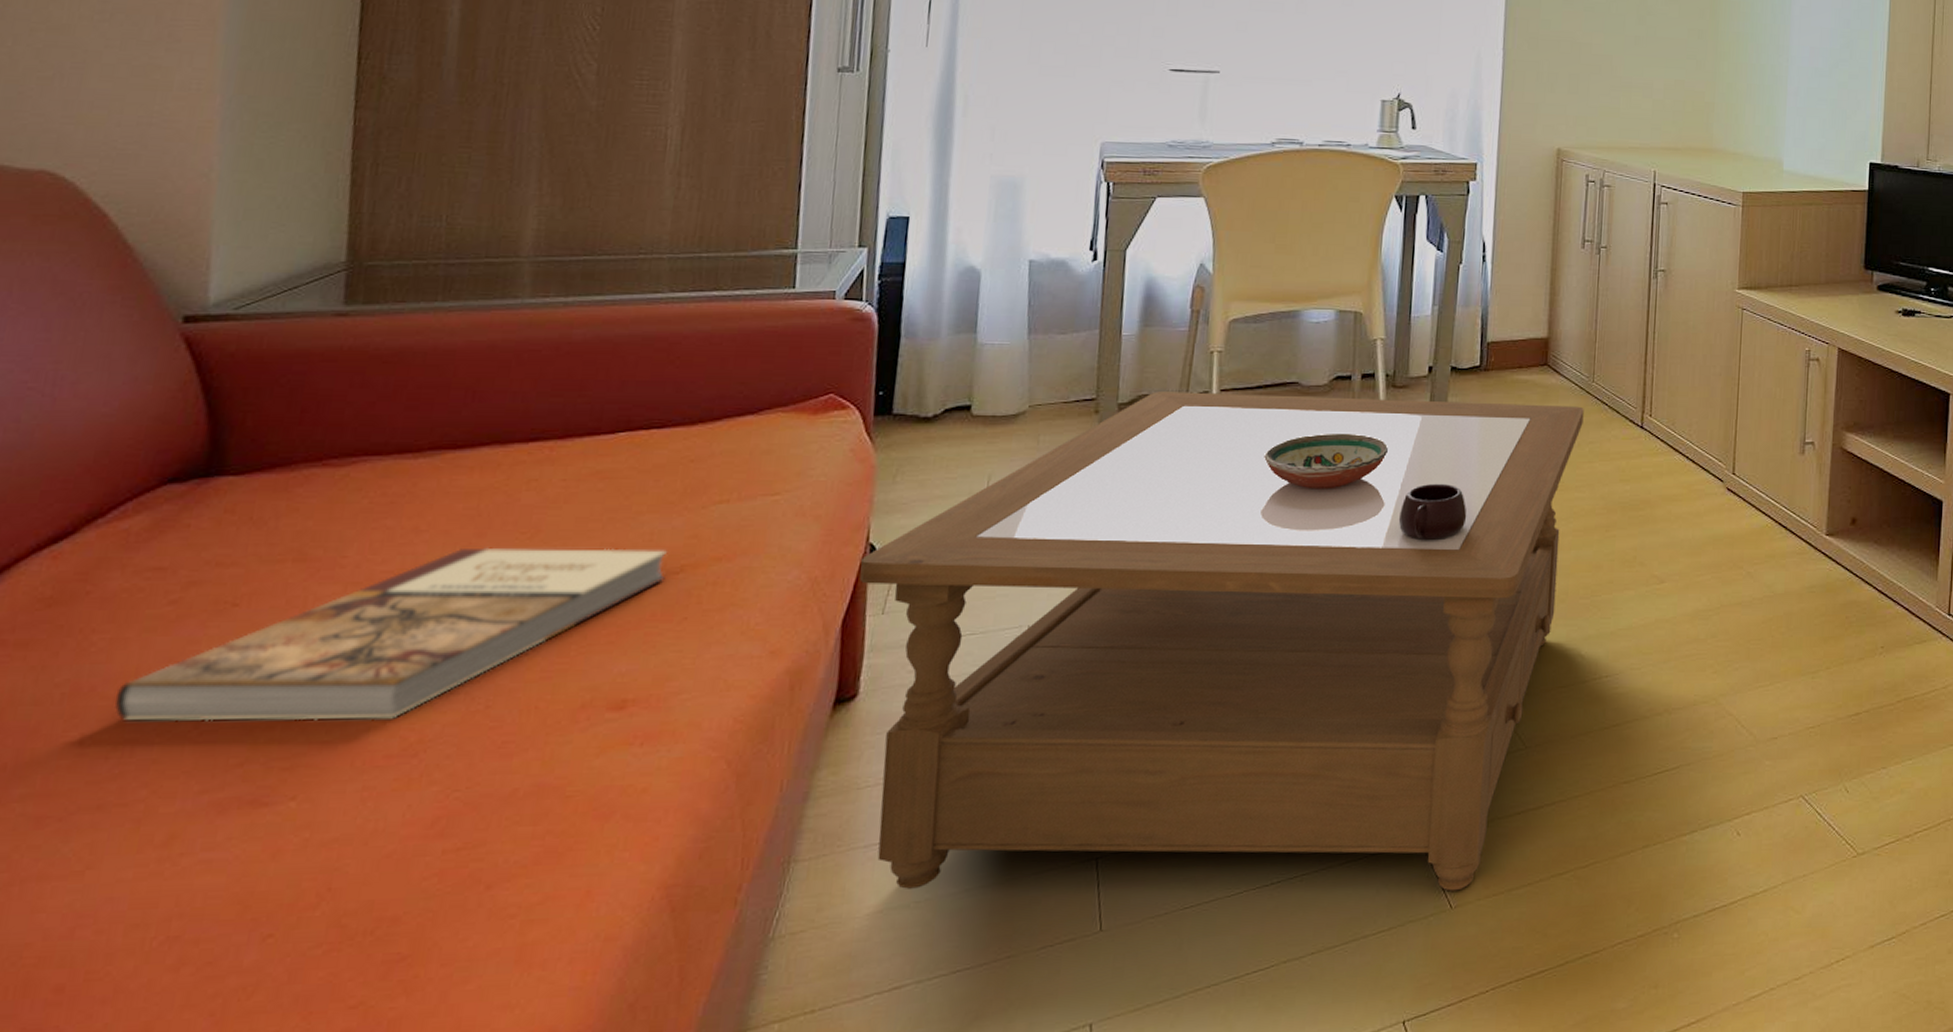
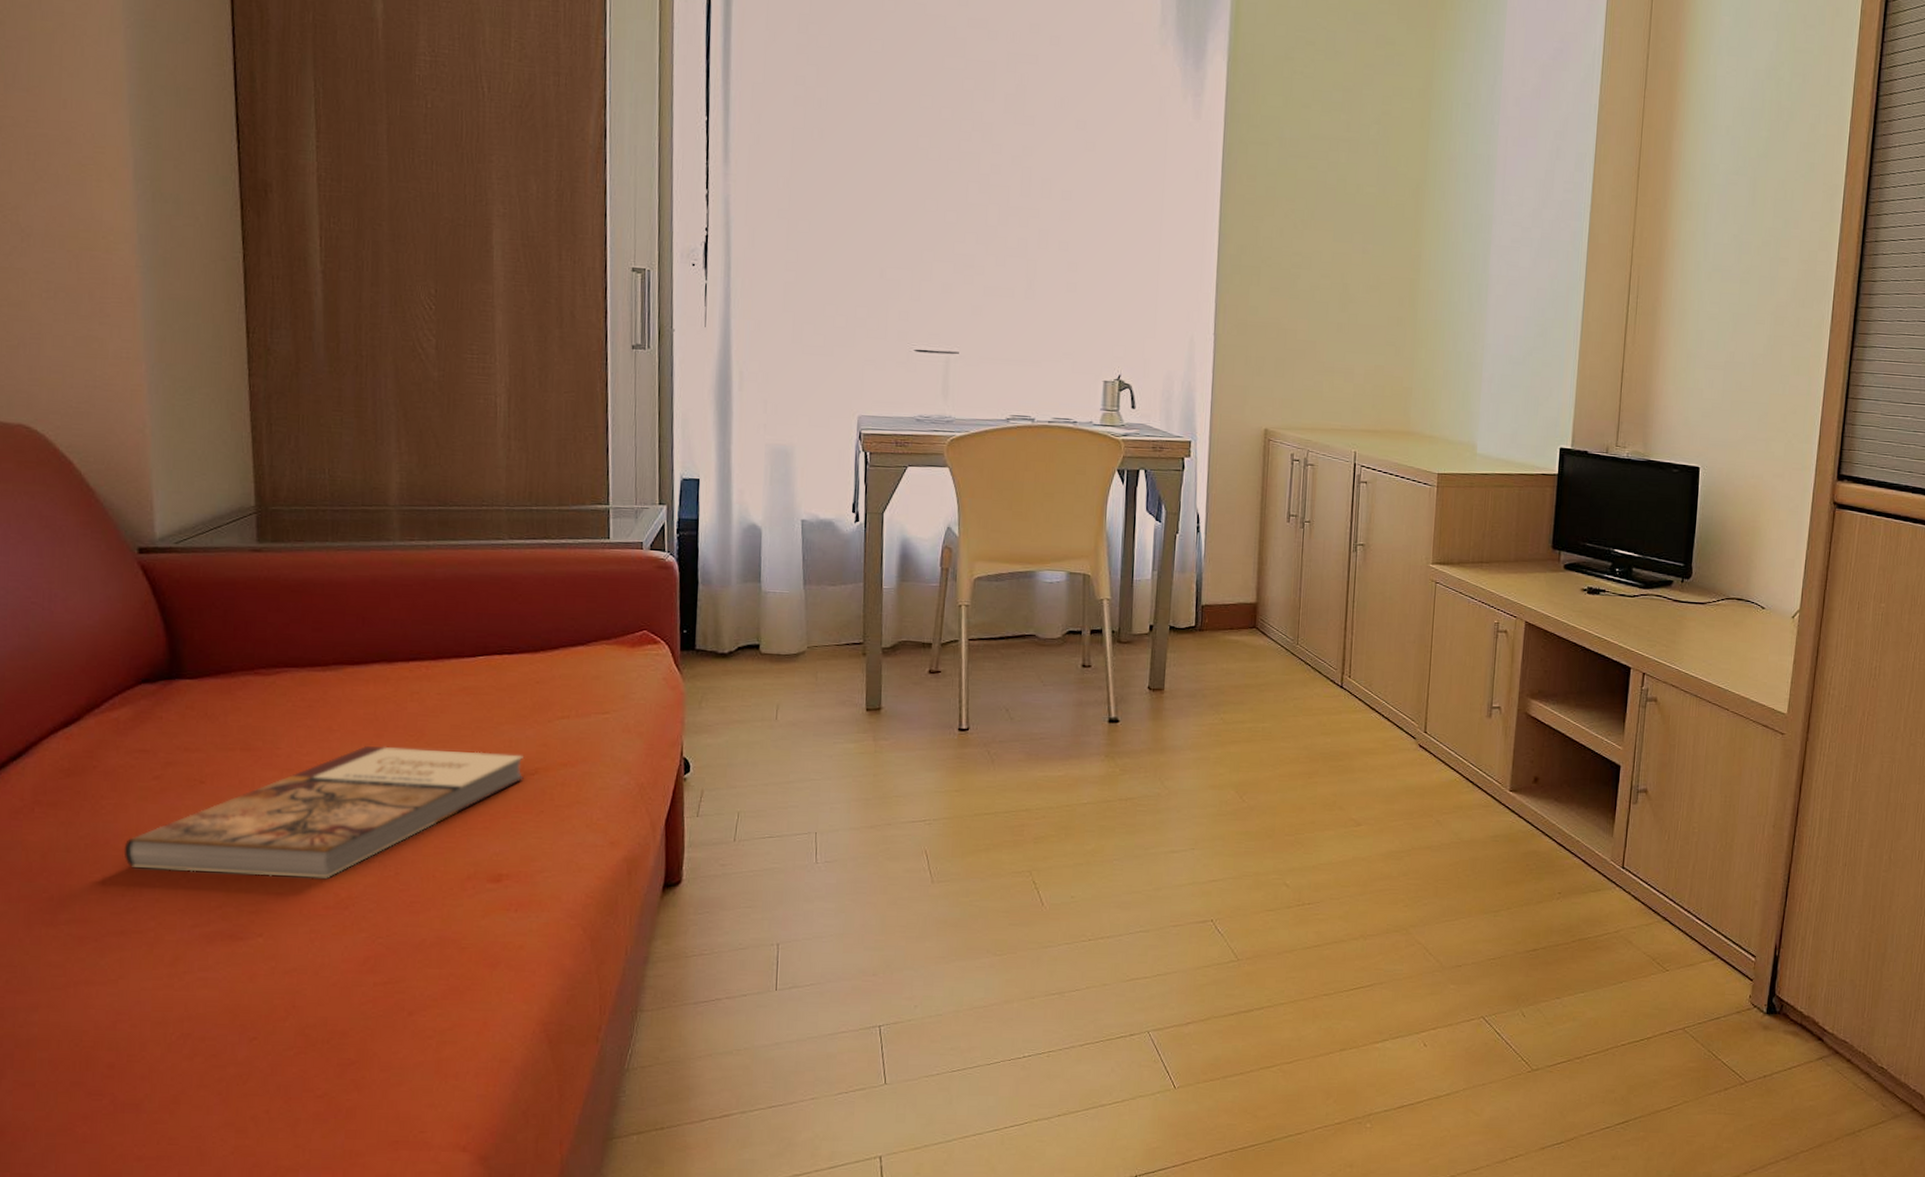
coffee table: present [859,391,1584,891] -> none [677,638,1289,1075]
decorative bowl: present [1262,432,1389,490] -> none [1006,680,1116,730]
mug: present [1398,483,1467,541] -> none [1125,728,1185,779]

